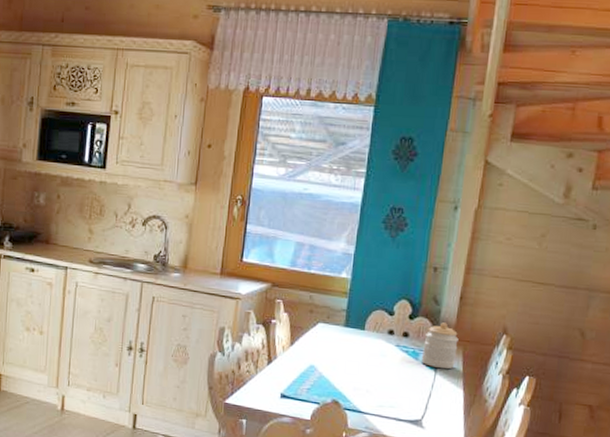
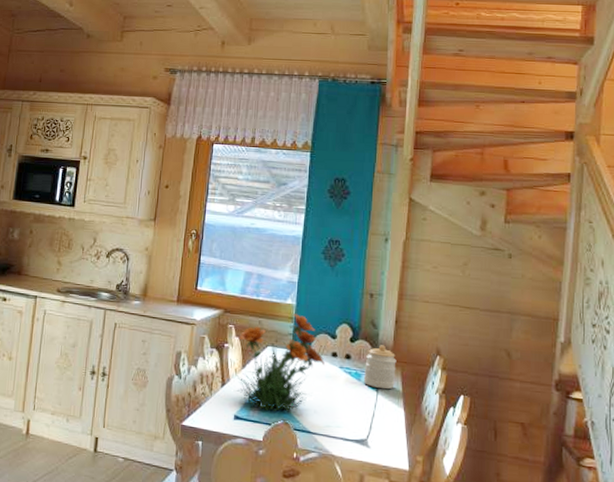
flower plant: none [281,288,380,390] -> present [234,314,325,411]

